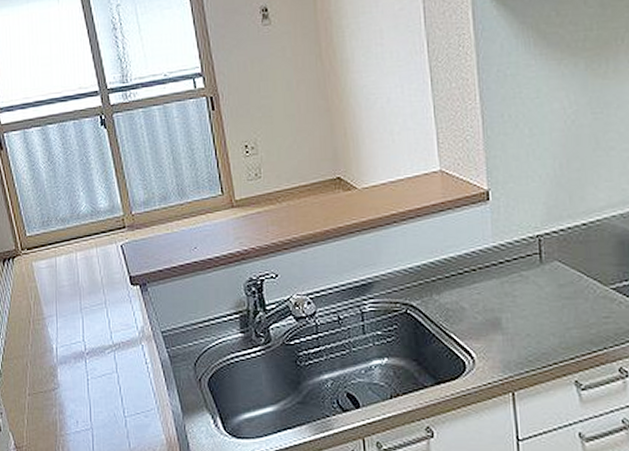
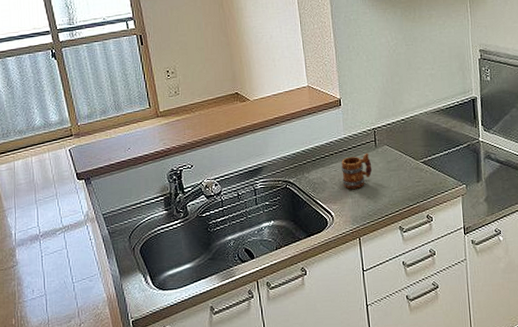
mug: none [487,270,535,321] -> present [341,153,373,189]

